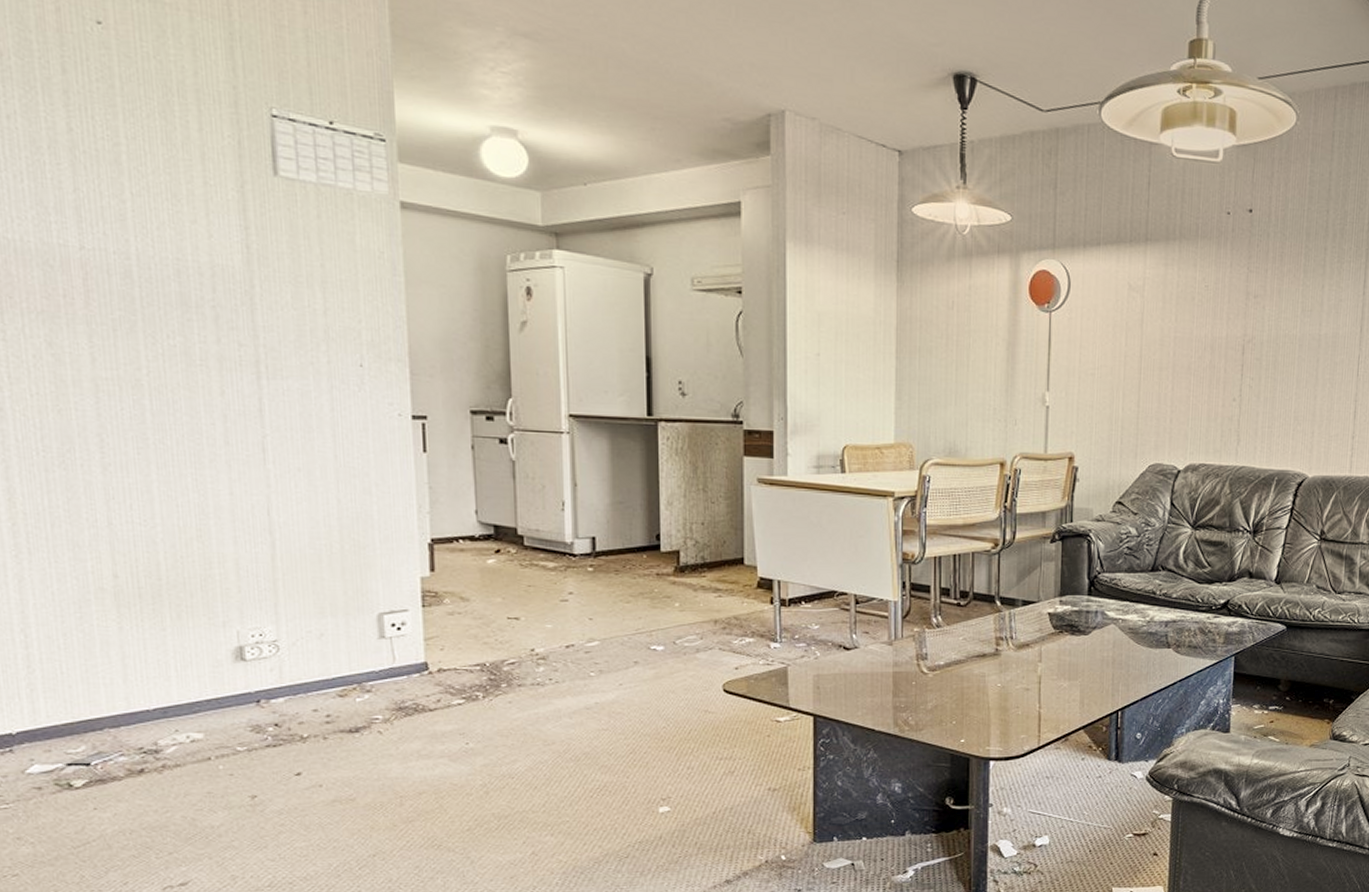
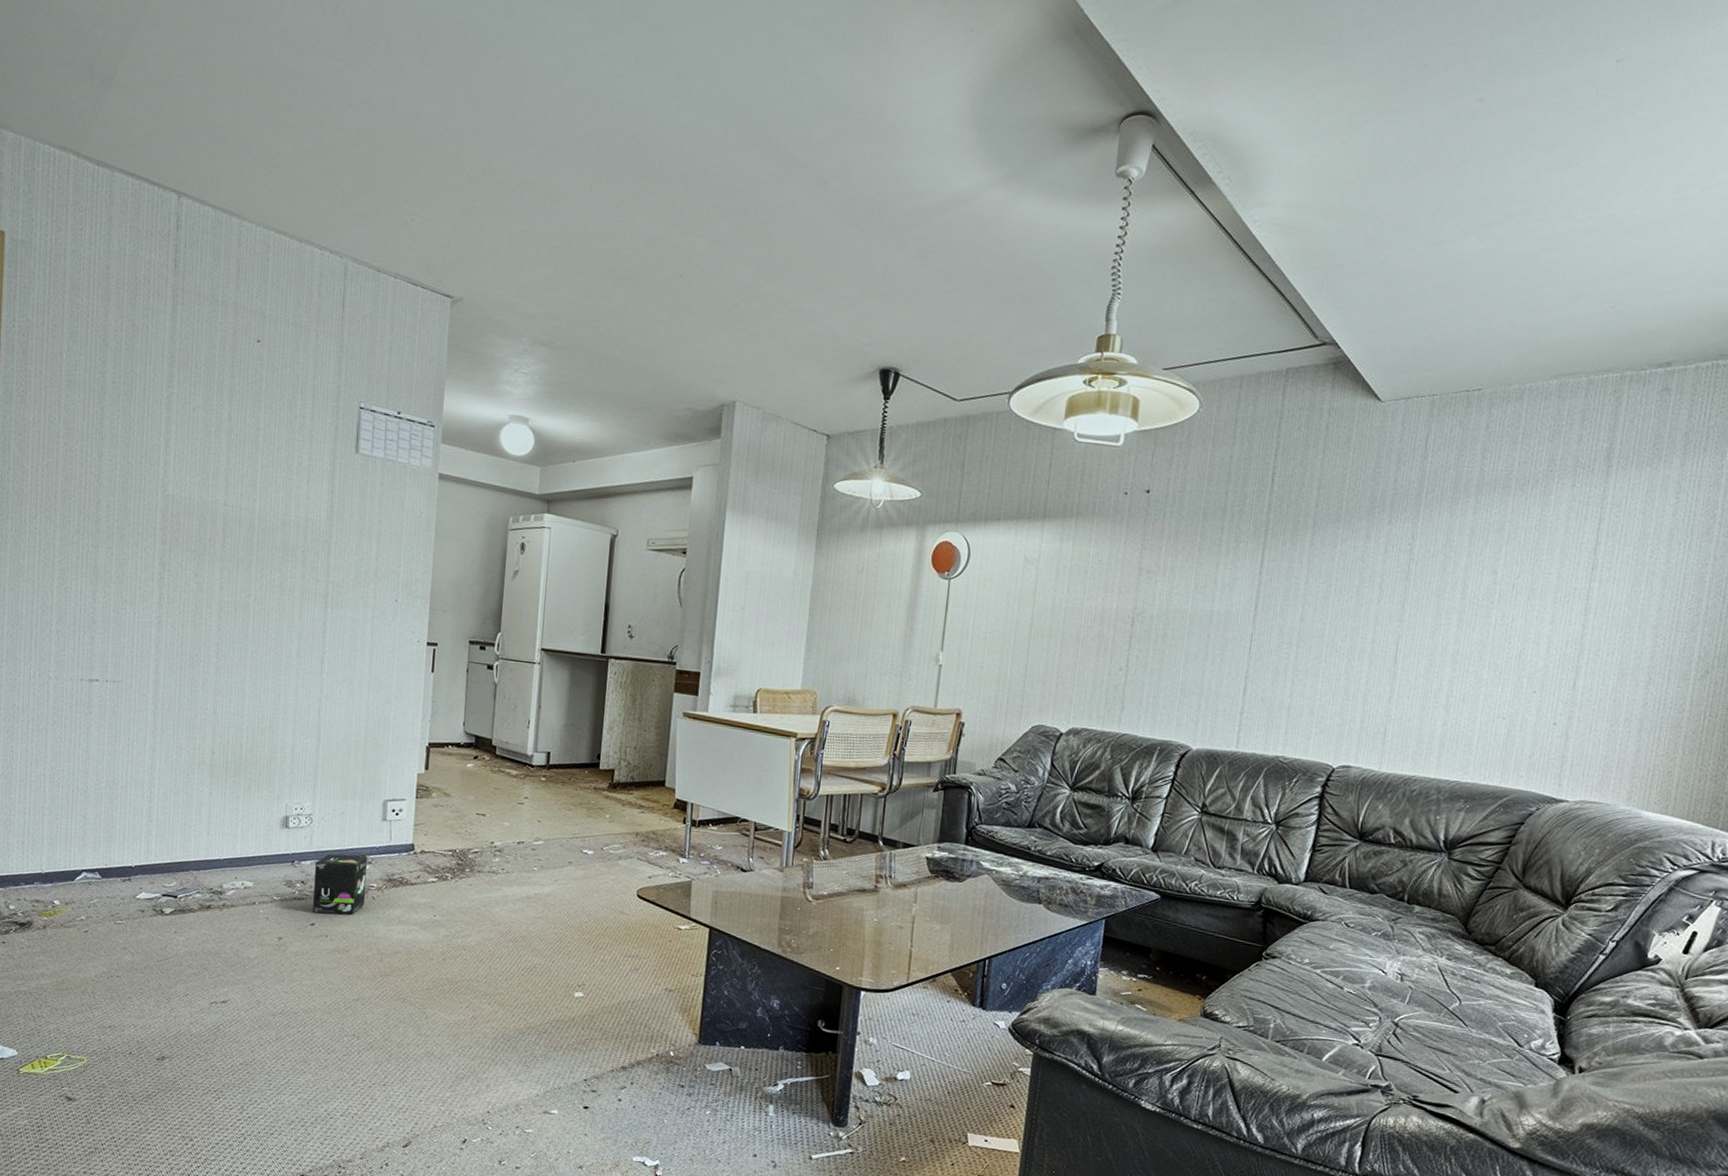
box: none [292,682,369,760] -> present [312,854,367,915]

